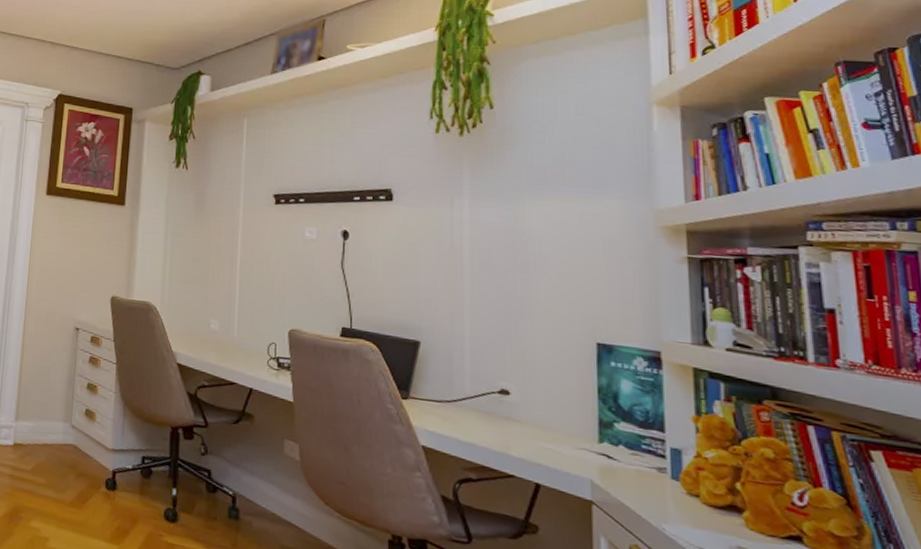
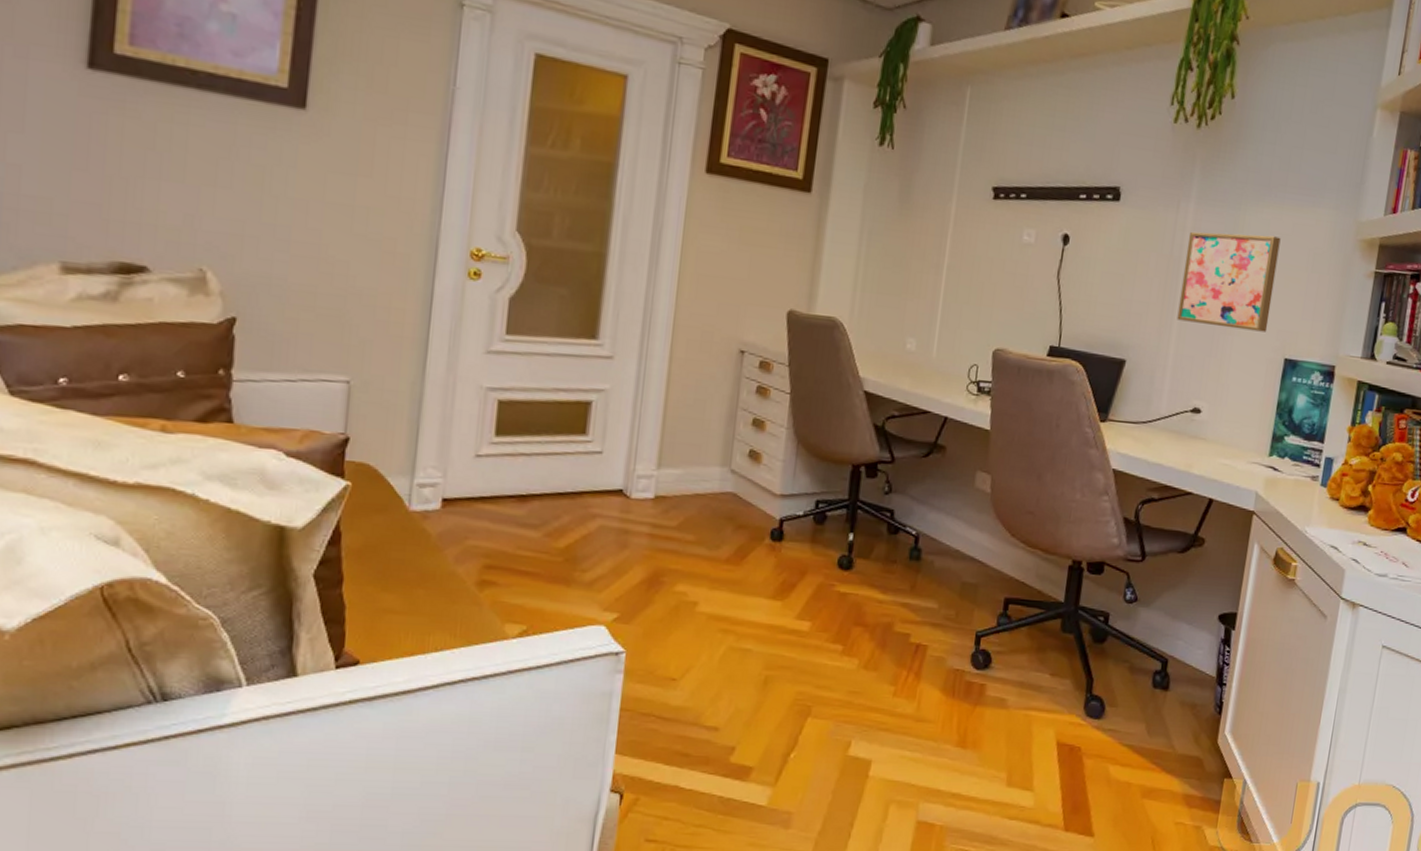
wall art: none [467,224,571,317] -> present [1177,231,1281,332]

